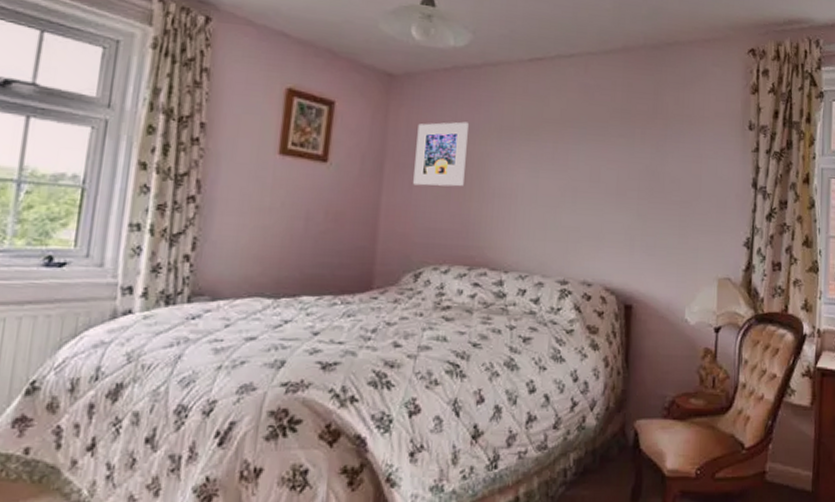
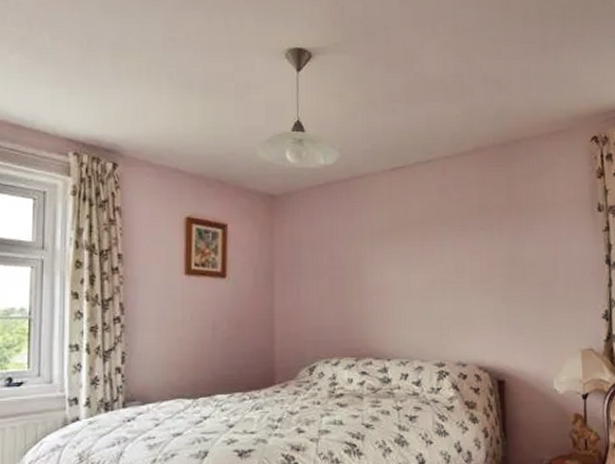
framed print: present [413,121,469,187] -> none [300,230,344,291]

